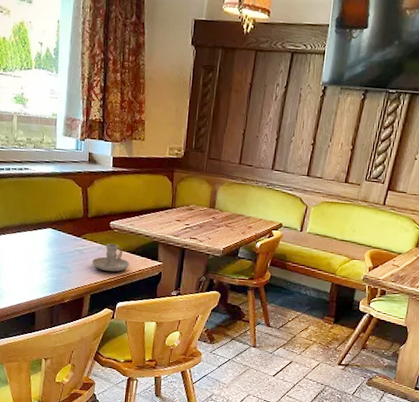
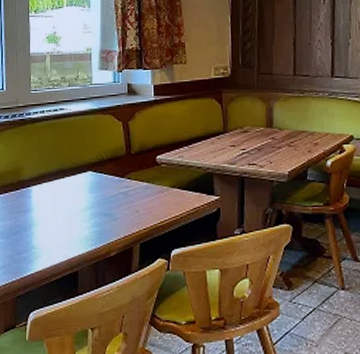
candle holder: present [92,244,130,272] -> none [139,181,182,213]

